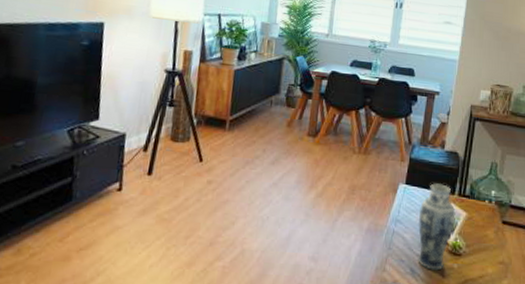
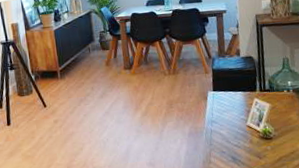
vase: present [418,183,456,271] -> none [229,85,261,155]

